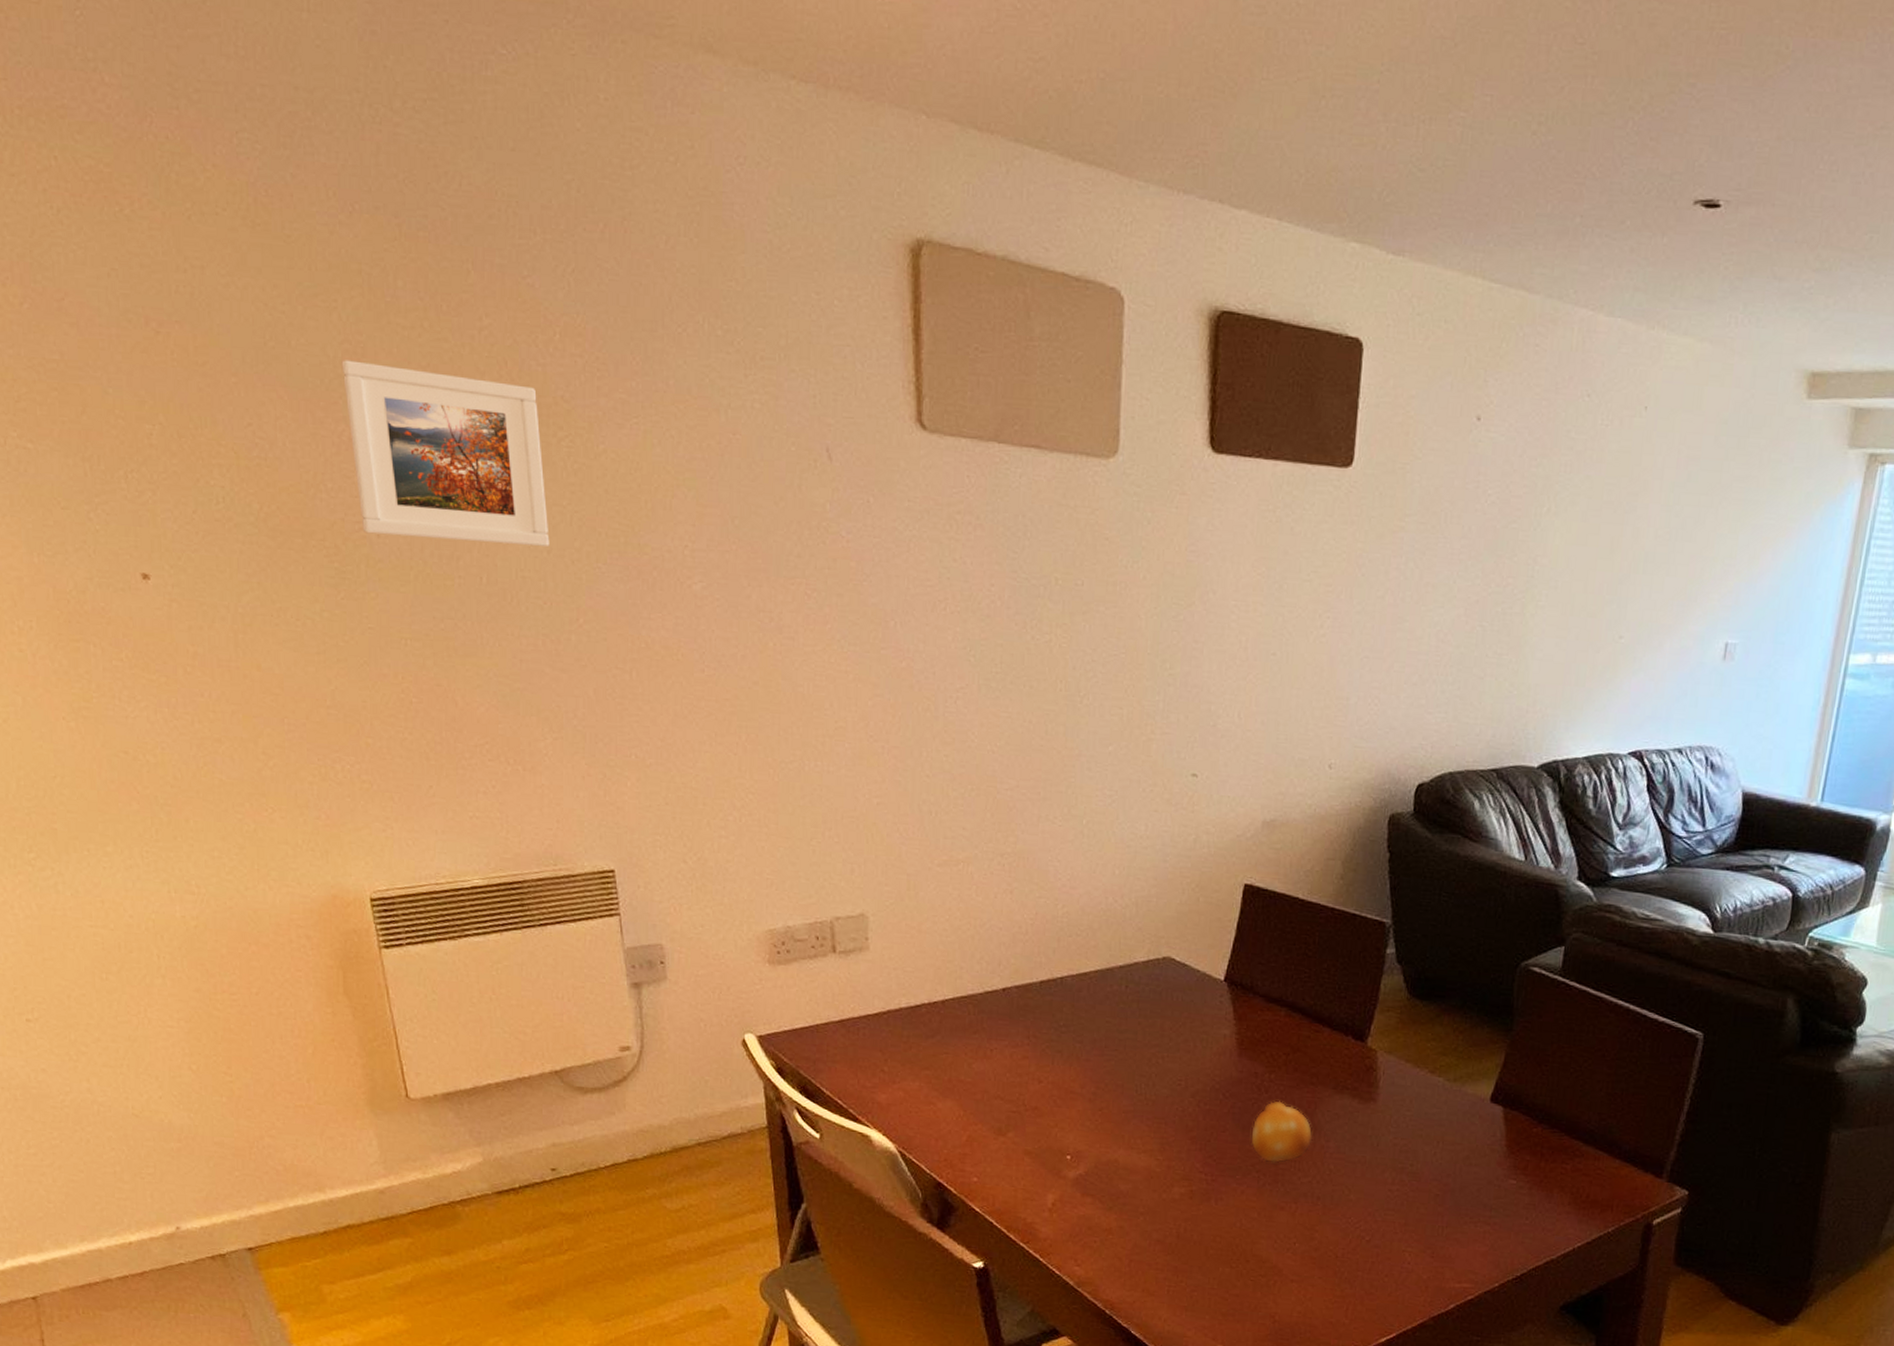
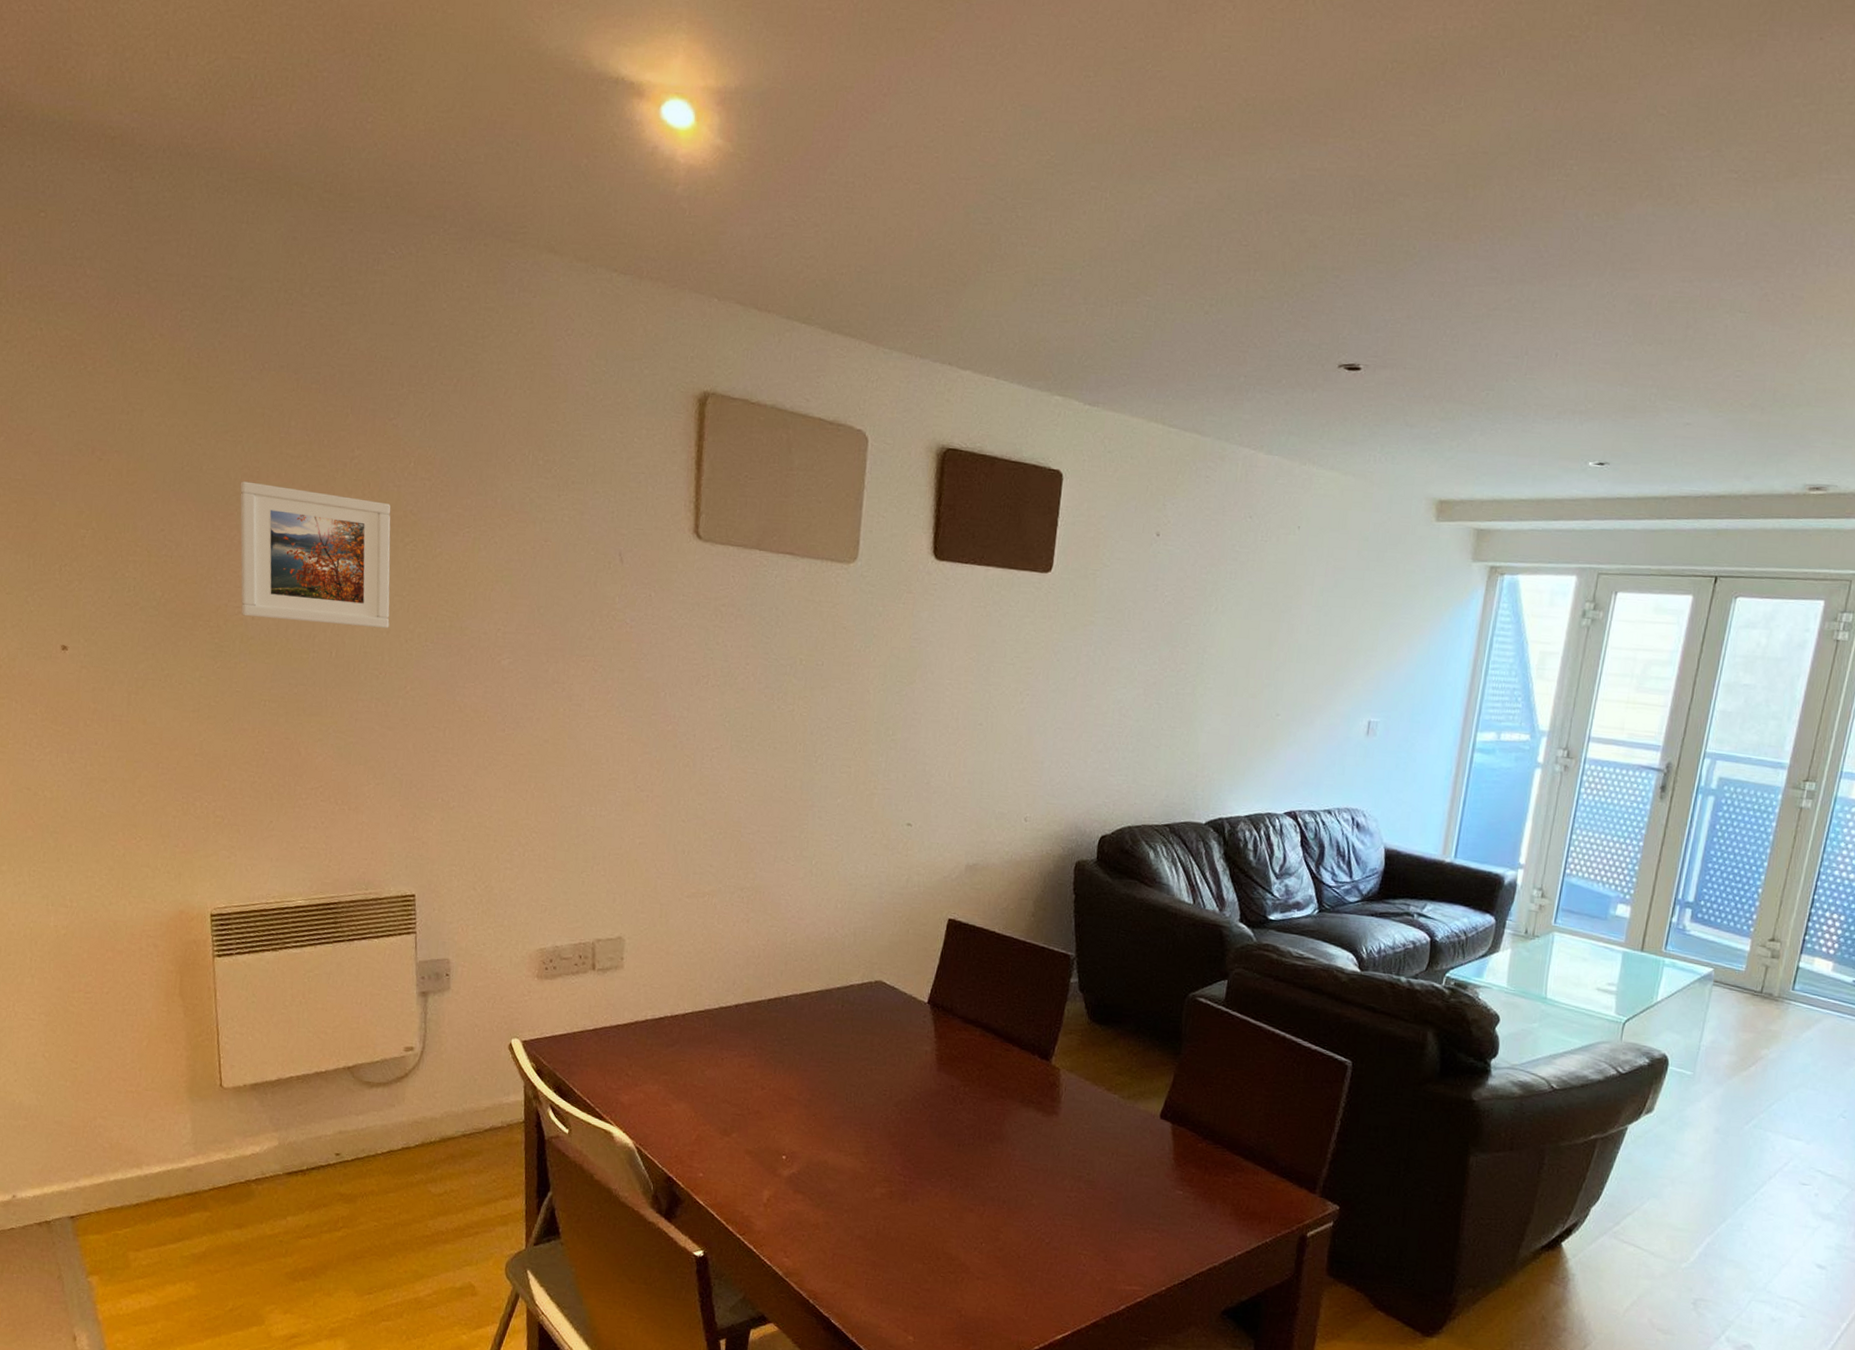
fruit: present [1251,1100,1312,1163] -> none [945,1111,1000,1168]

